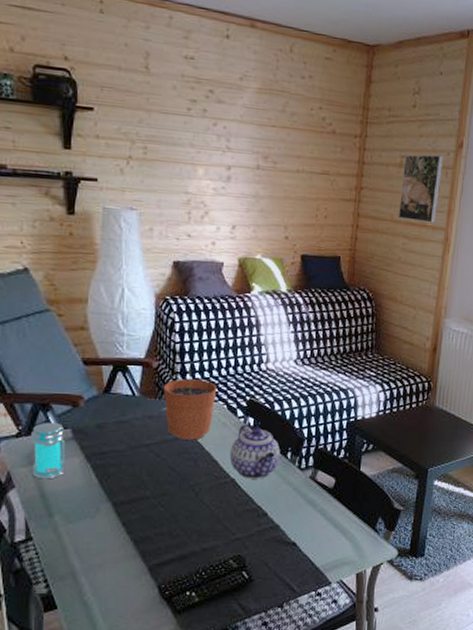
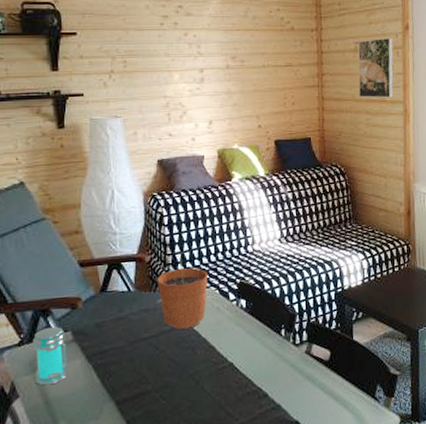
teapot: present [229,424,281,479] -> none [225,306,275,361]

